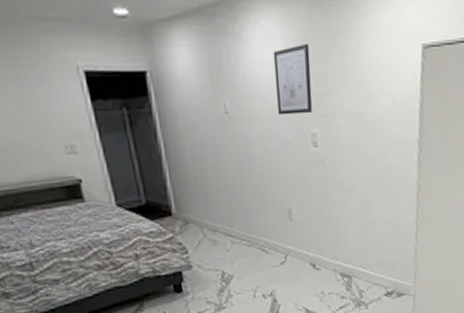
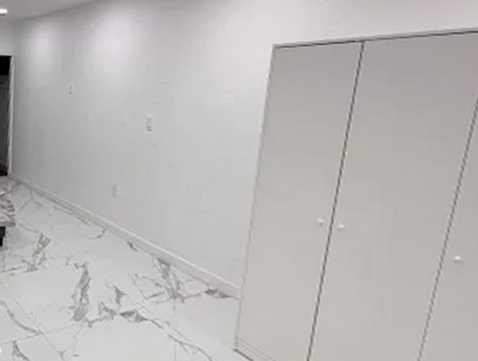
wall art: present [273,43,313,115] -> none [117,40,155,100]

